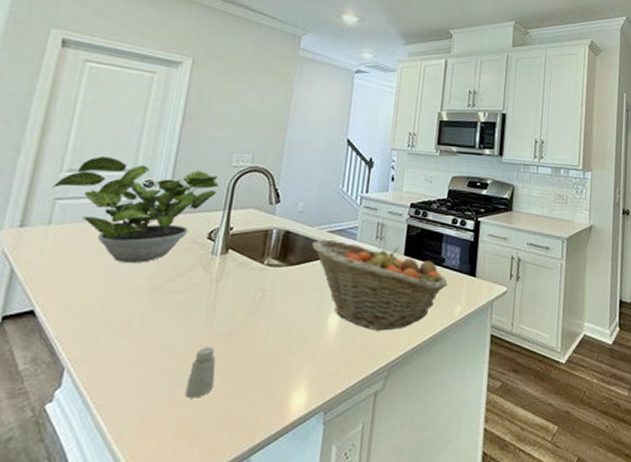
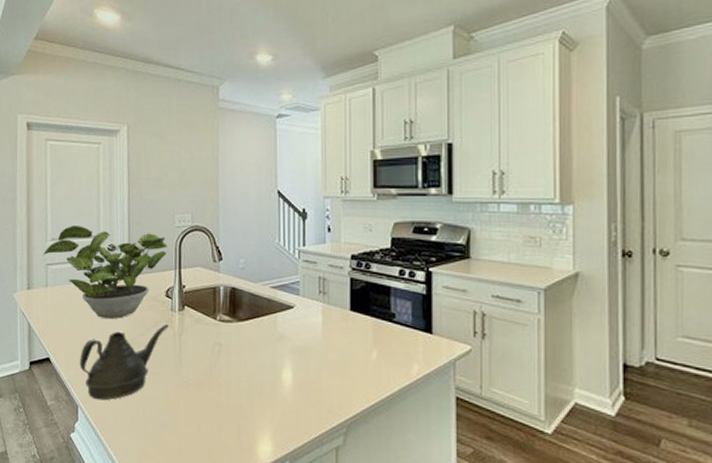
teapot: none [76,269,206,359] -> present [79,325,169,400]
saltshaker: present [185,346,216,398] -> none [169,394,191,439]
fruit basket: present [312,239,448,331] -> none [258,295,401,388]

